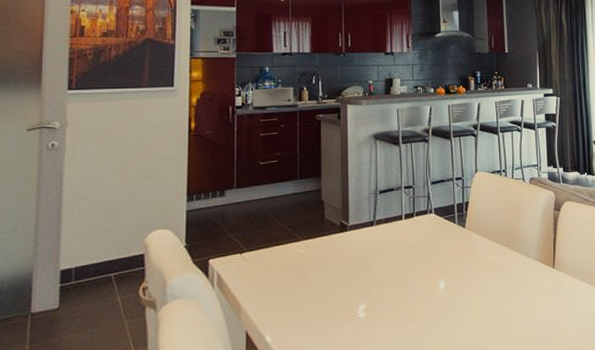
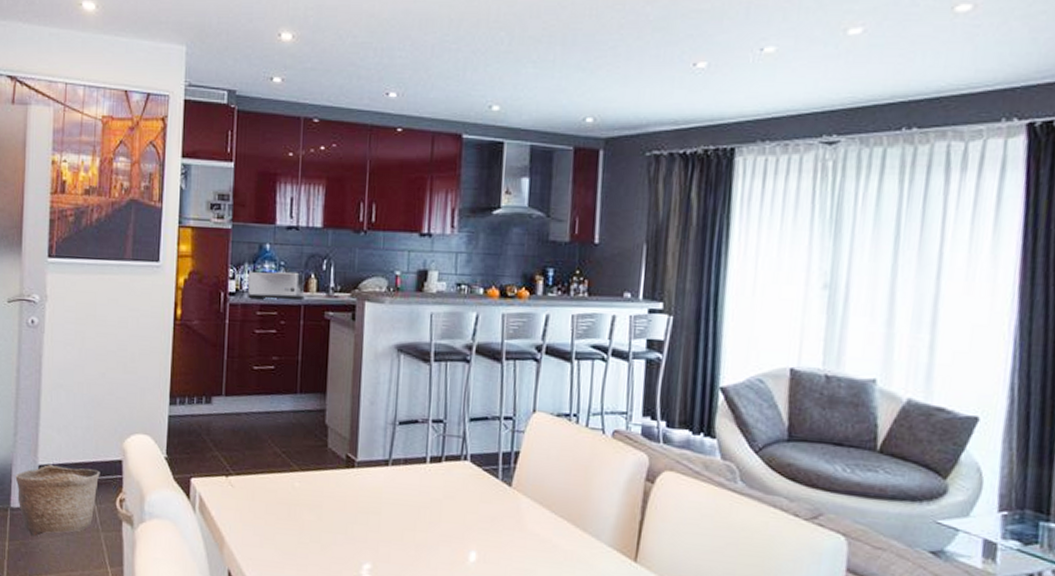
basket: none [36,265,123,336] -> present [15,465,100,537]

